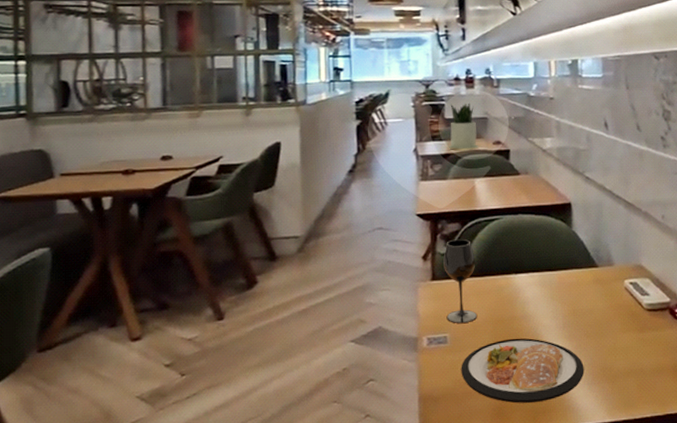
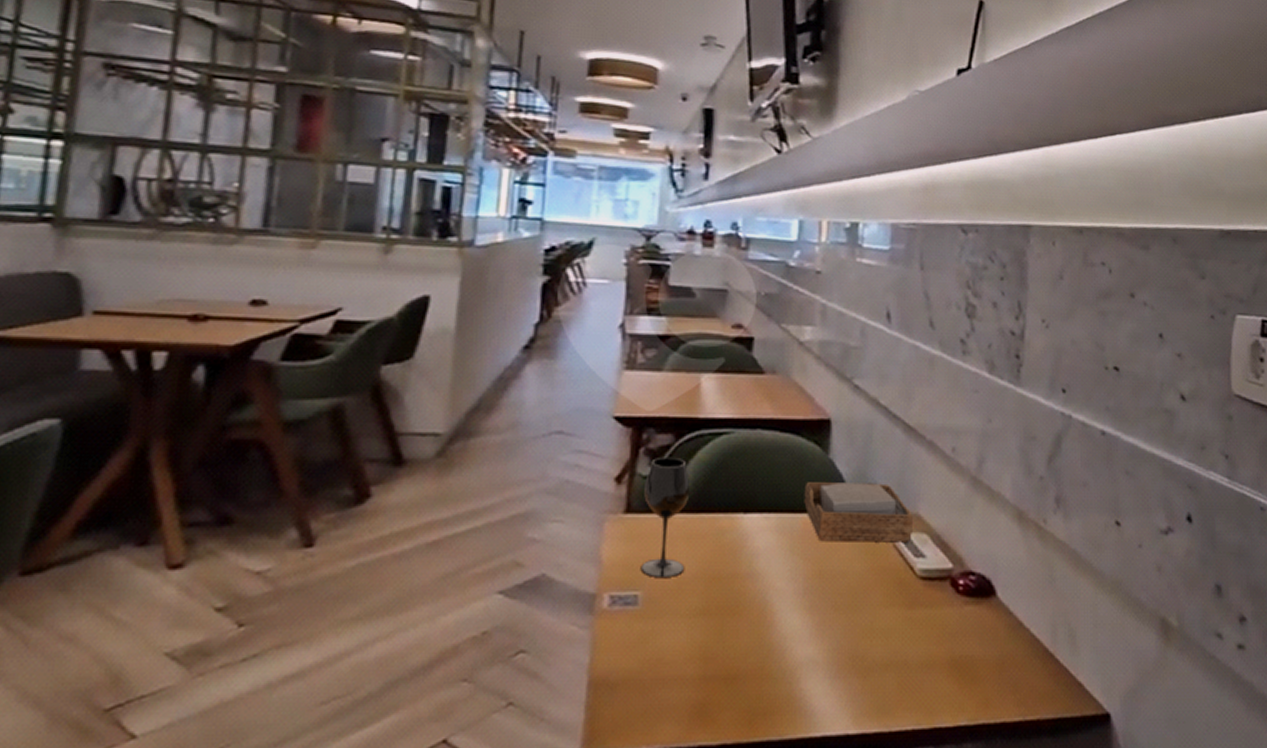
planter: present [448,102,480,151] -> none [668,265,713,333]
dish: present [461,338,584,404] -> none [652,605,827,699]
napkin holder: none [557,245,638,290] -> present [804,482,913,543]

